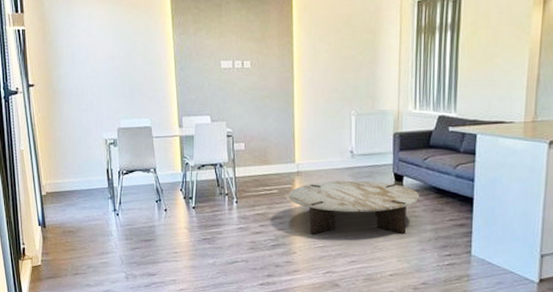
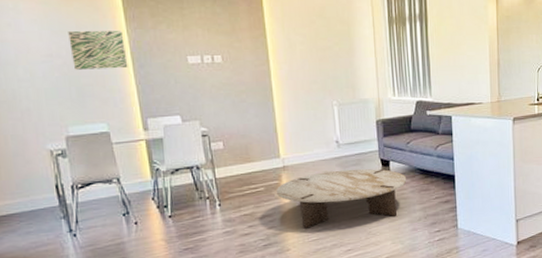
wall art: none [127,36,171,70] -> present [68,31,128,70]

